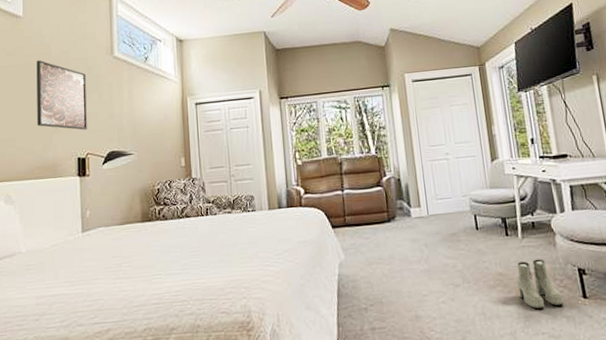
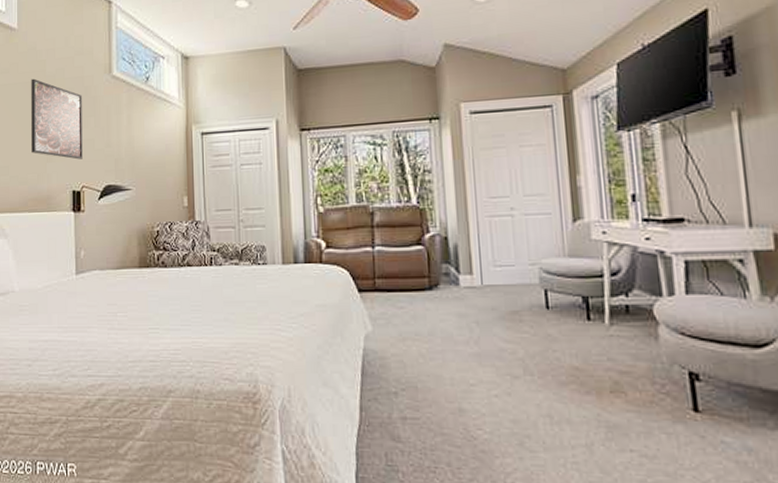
boots: present [516,259,564,309] -> none [598,354,664,418]

